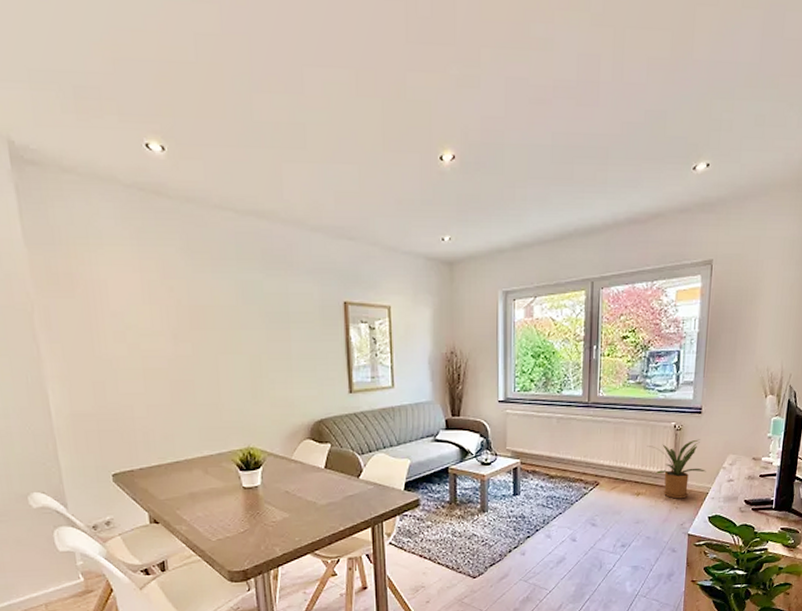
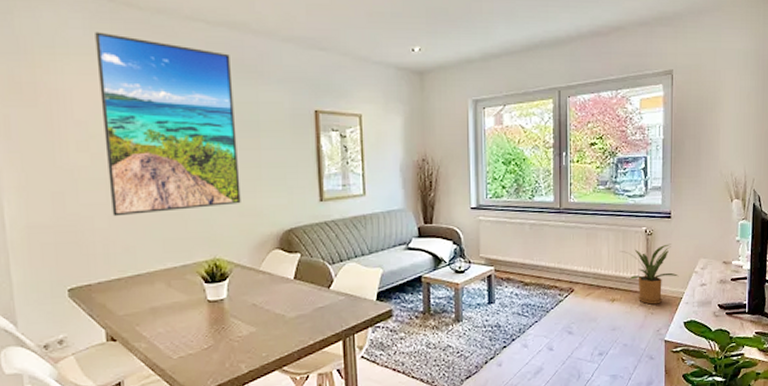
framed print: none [126,221,273,406] -> present [95,32,241,217]

